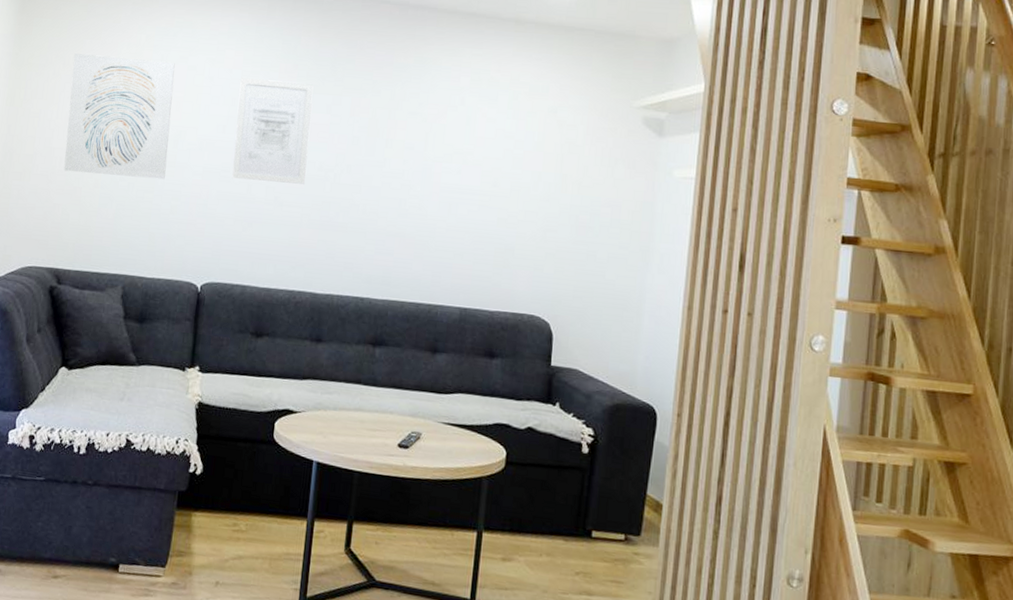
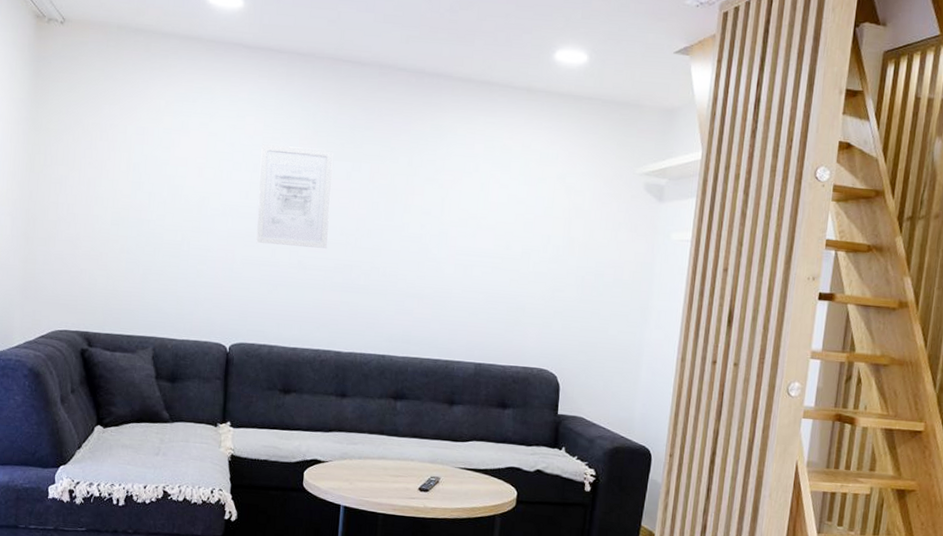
wall art: present [63,53,175,180] -> none [88,119,196,245]

